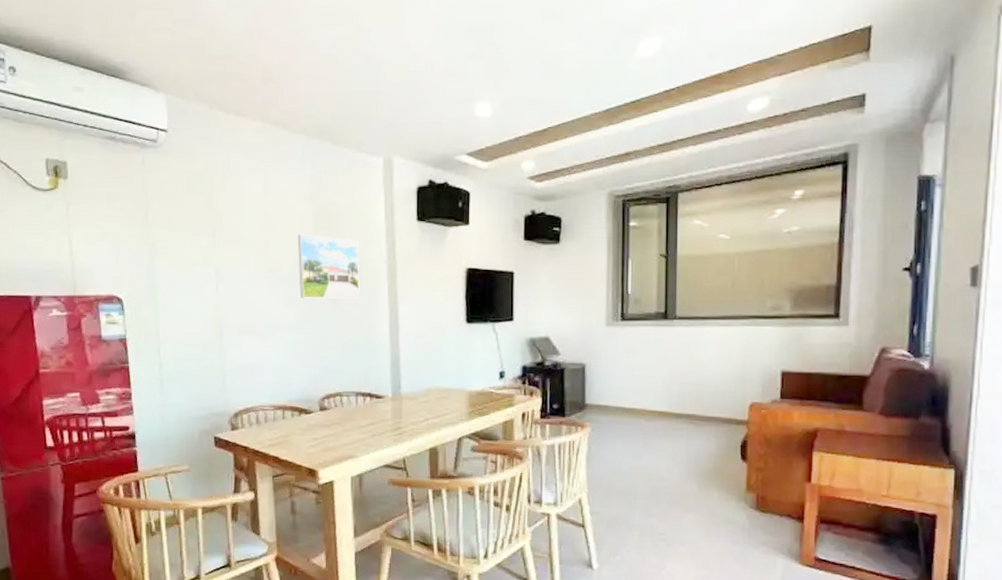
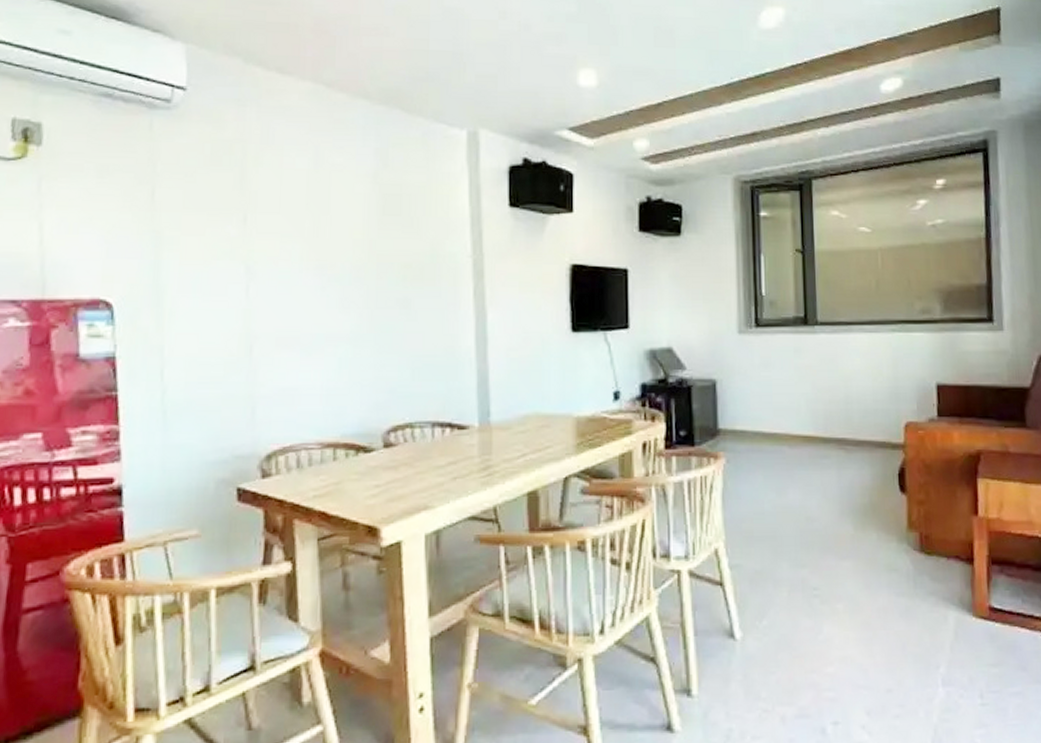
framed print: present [297,234,360,299] -> none [356,221,438,303]

